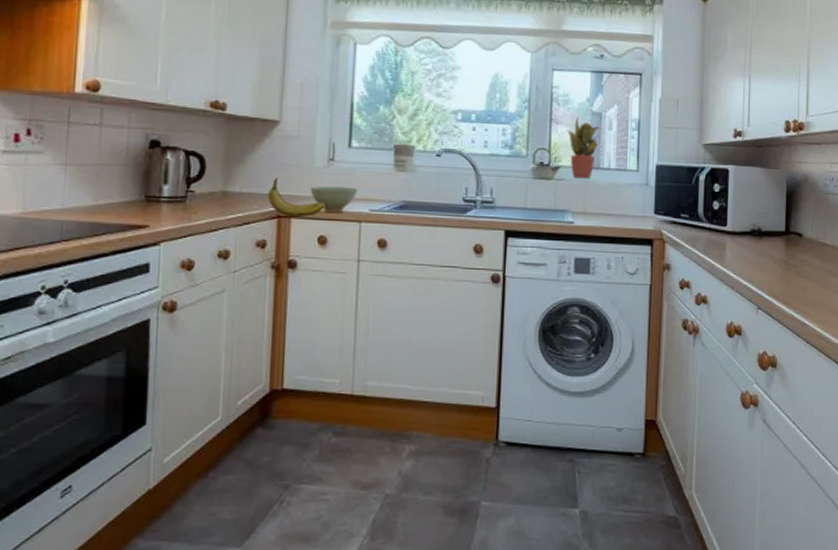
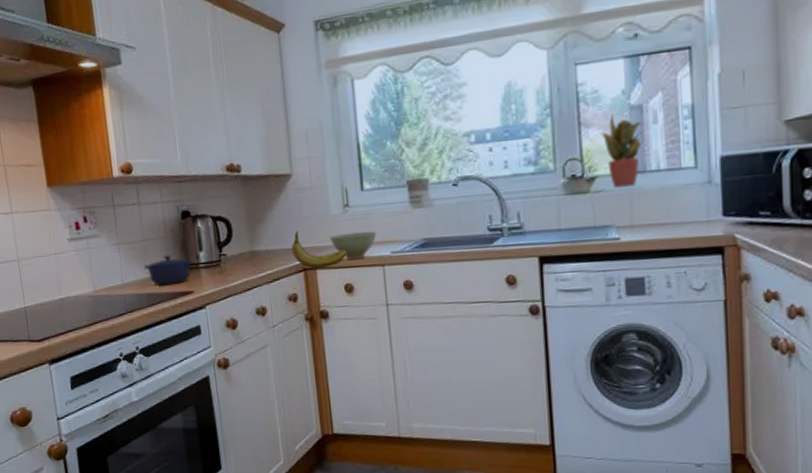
cooking pot: none [92,183,153,216] -> present [143,254,192,286]

